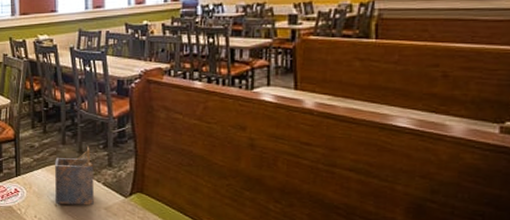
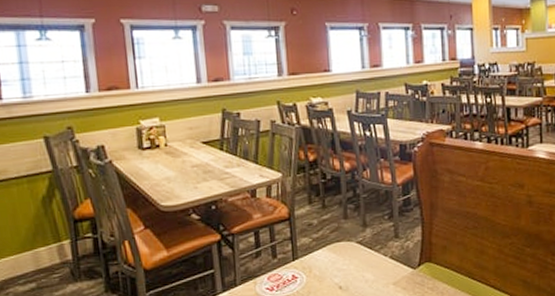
napkin holder: present [55,146,94,206] -> none [337,218,382,286]

